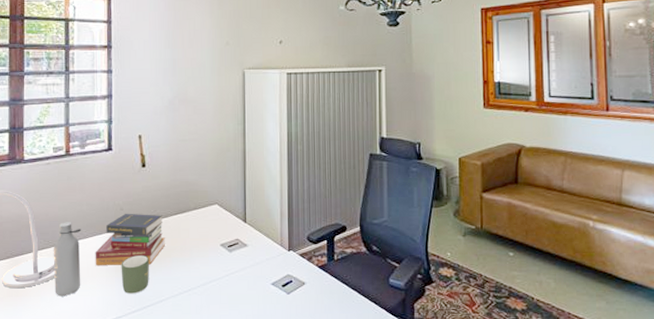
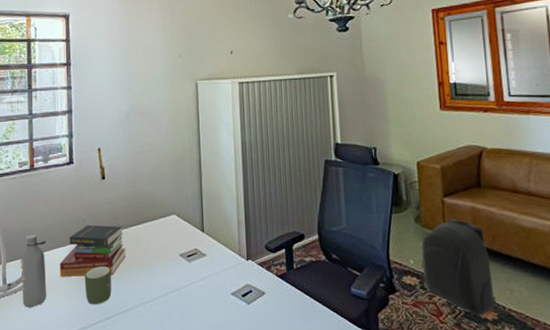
backpack: none [458,213,526,306] -> present [421,218,497,316]

